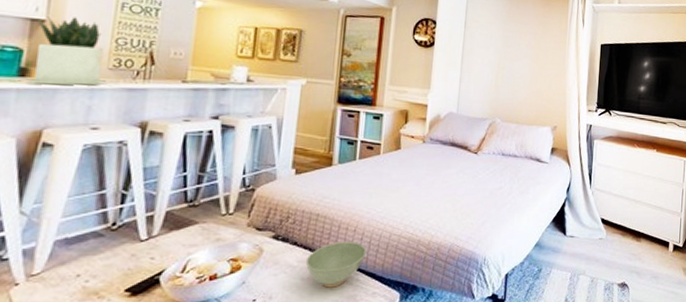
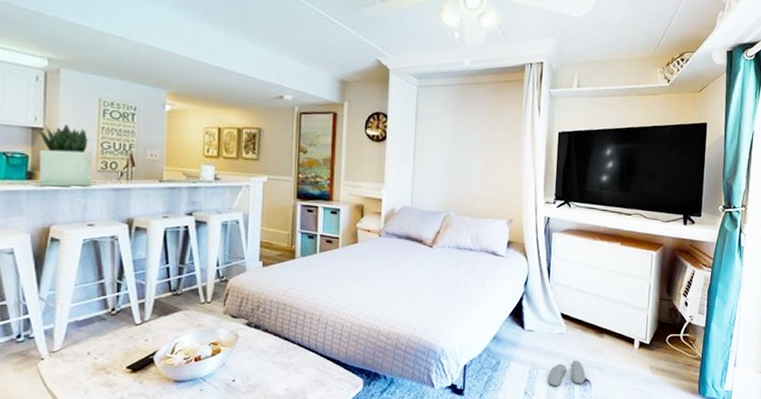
bowl: present [305,242,367,288] -> none [276,330,331,372]
slippers: none [587,265,624,293] -> present [547,360,586,387]

